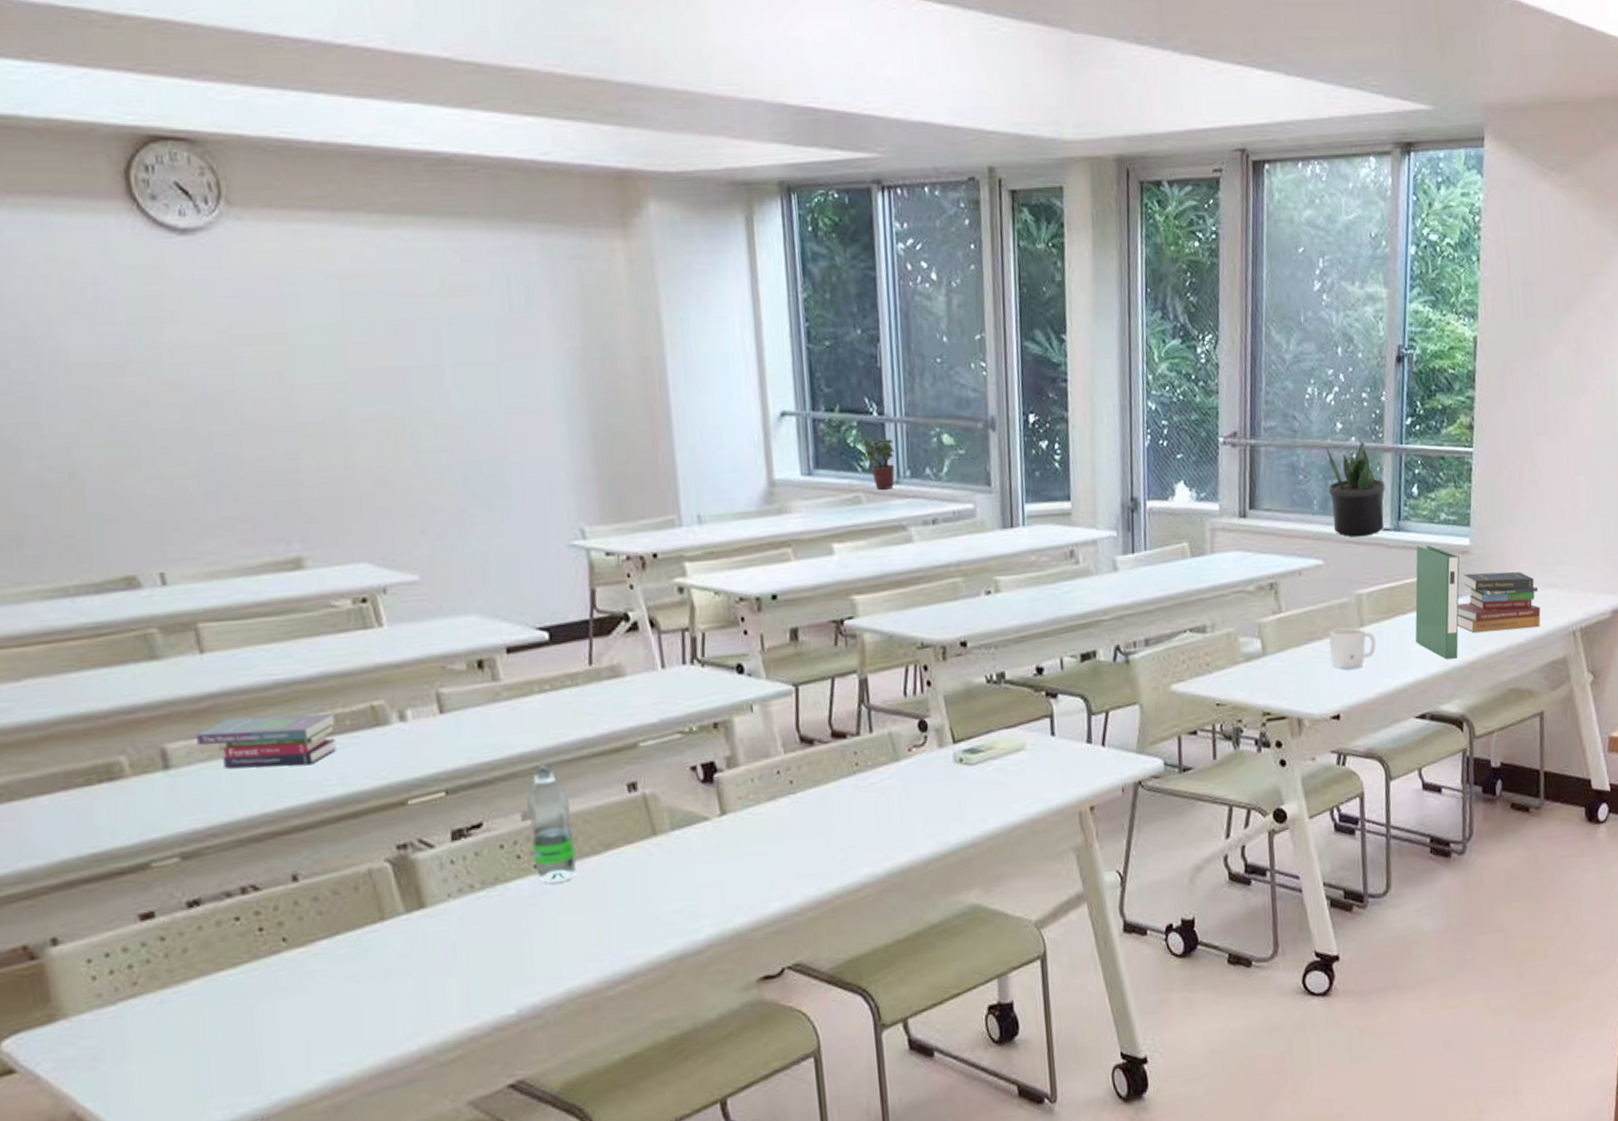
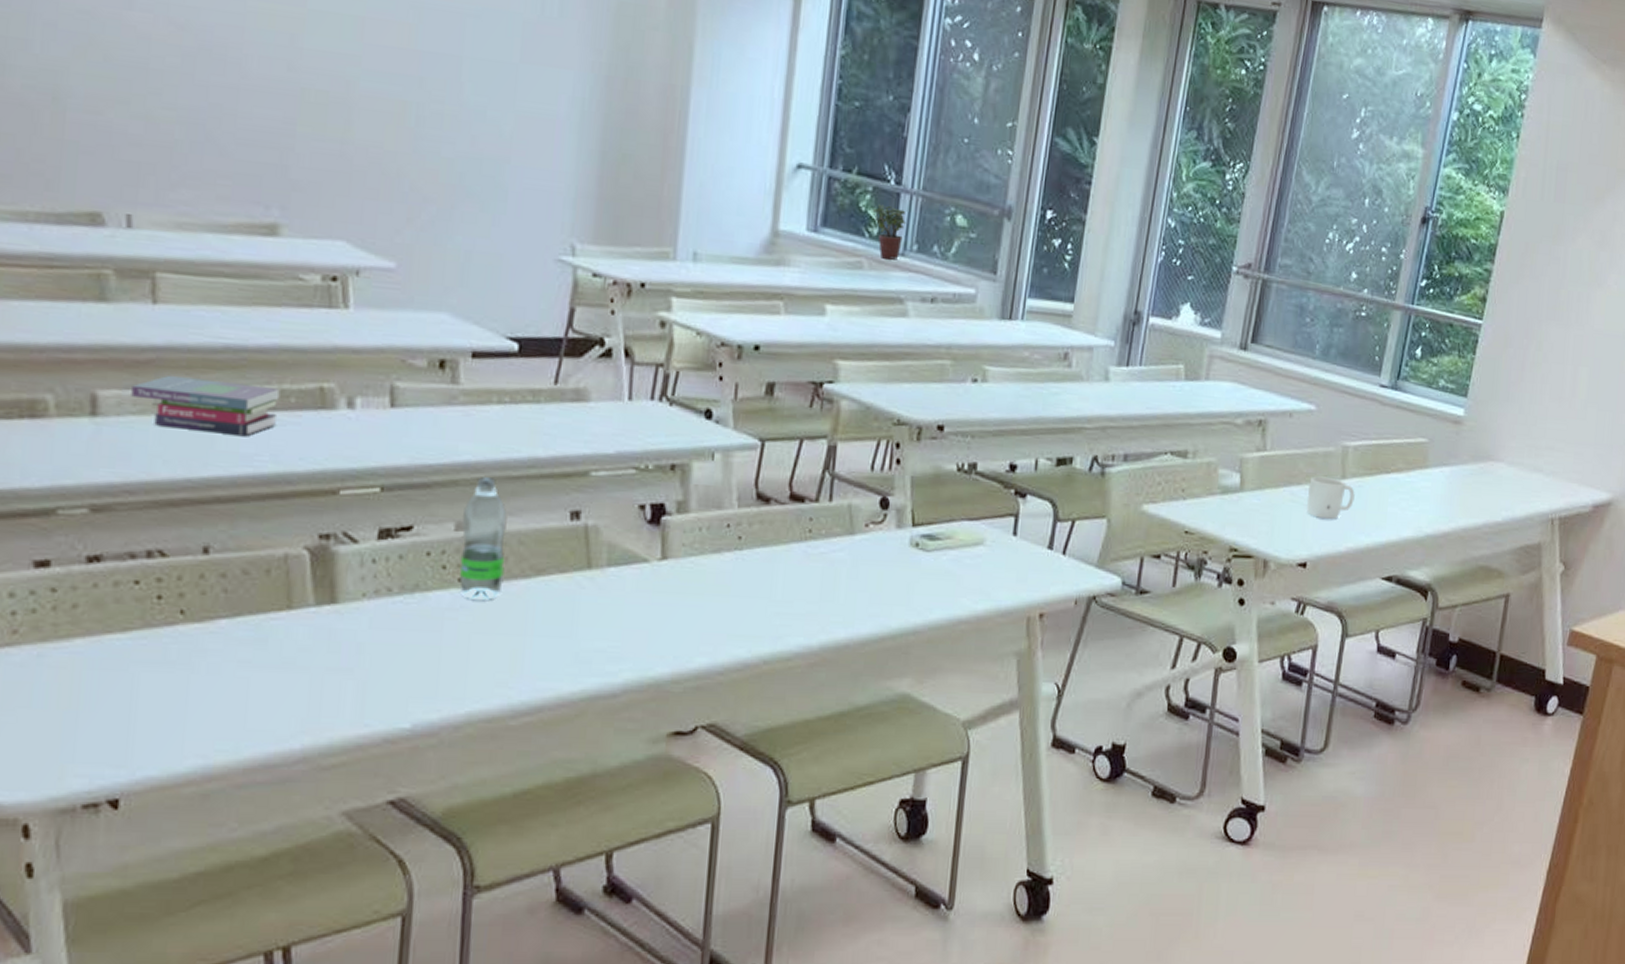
planter: present [1325,441,1386,537] -> none [1331,294,1390,390]
binder: present [1415,545,1460,659] -> none [1393,407,1451,526]
books: present [1457,571,1541,633] -> none [1438,443,1525,510]

